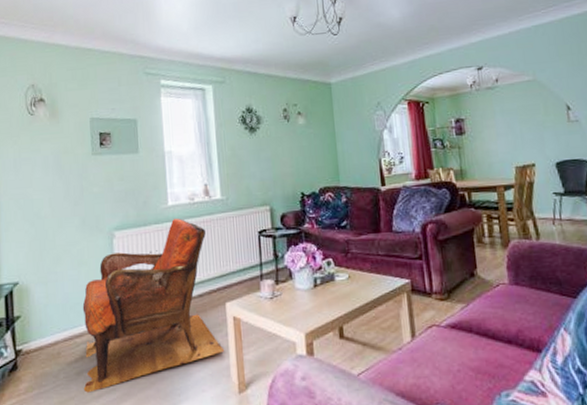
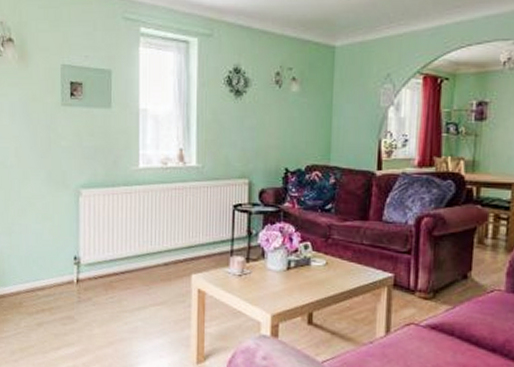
armchair: present [82,219,225,393] -> none [43,183,186,344]

